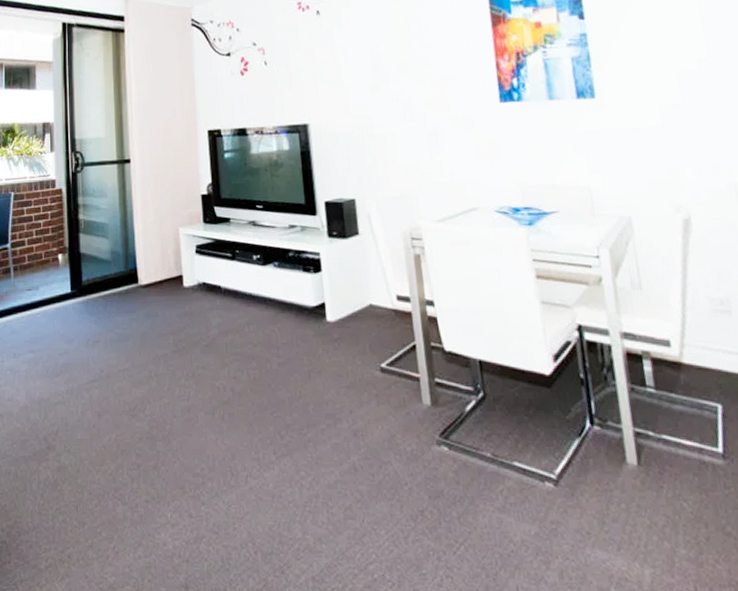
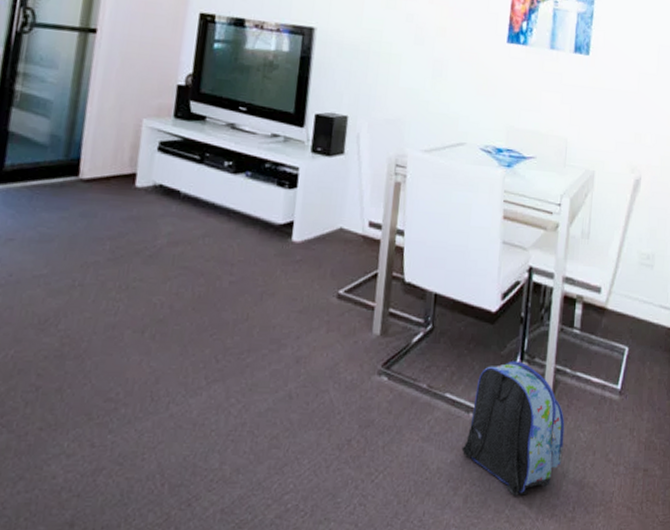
backpack: none [544,425,668,572] -> present [461,360,565,496]

